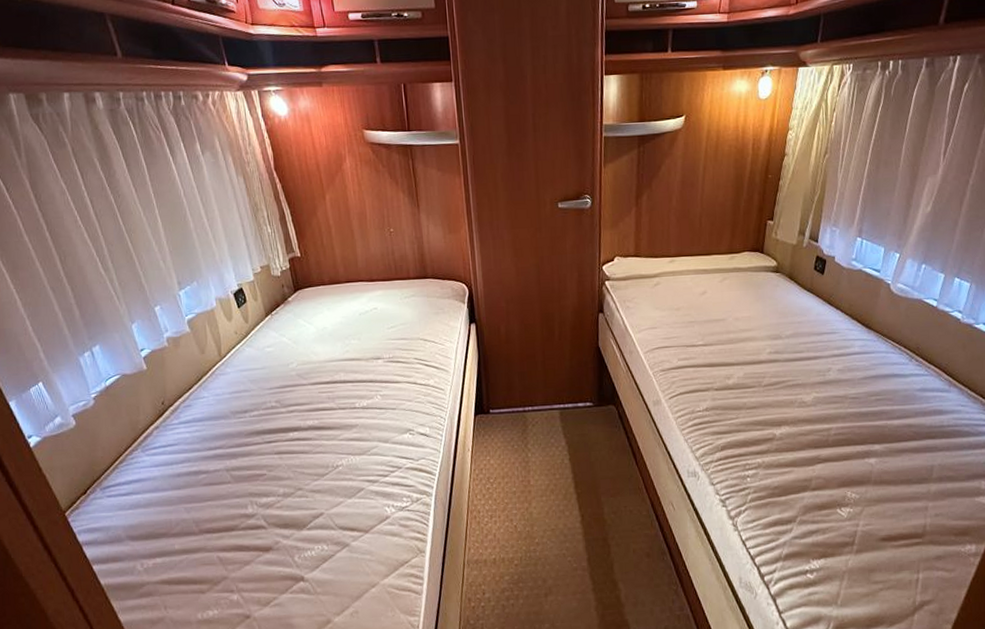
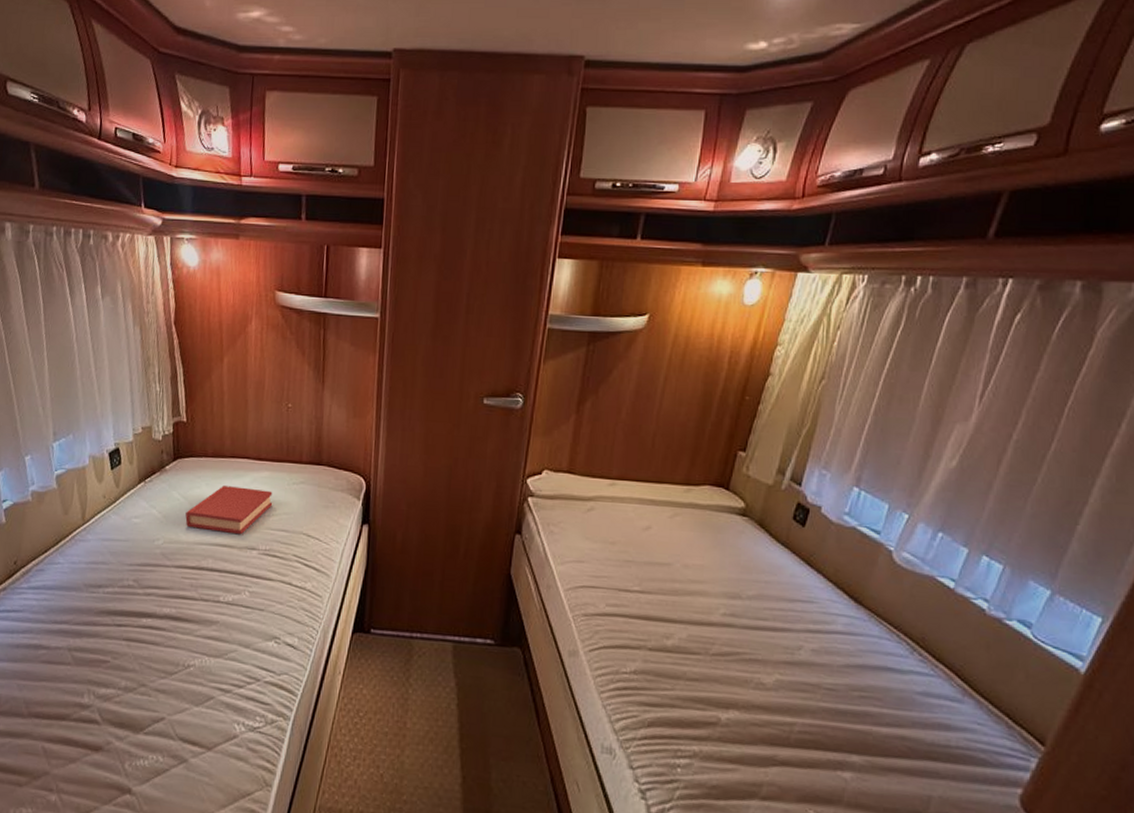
hardback book: none [313,306,390,349] -> present [185,486,273,535]

